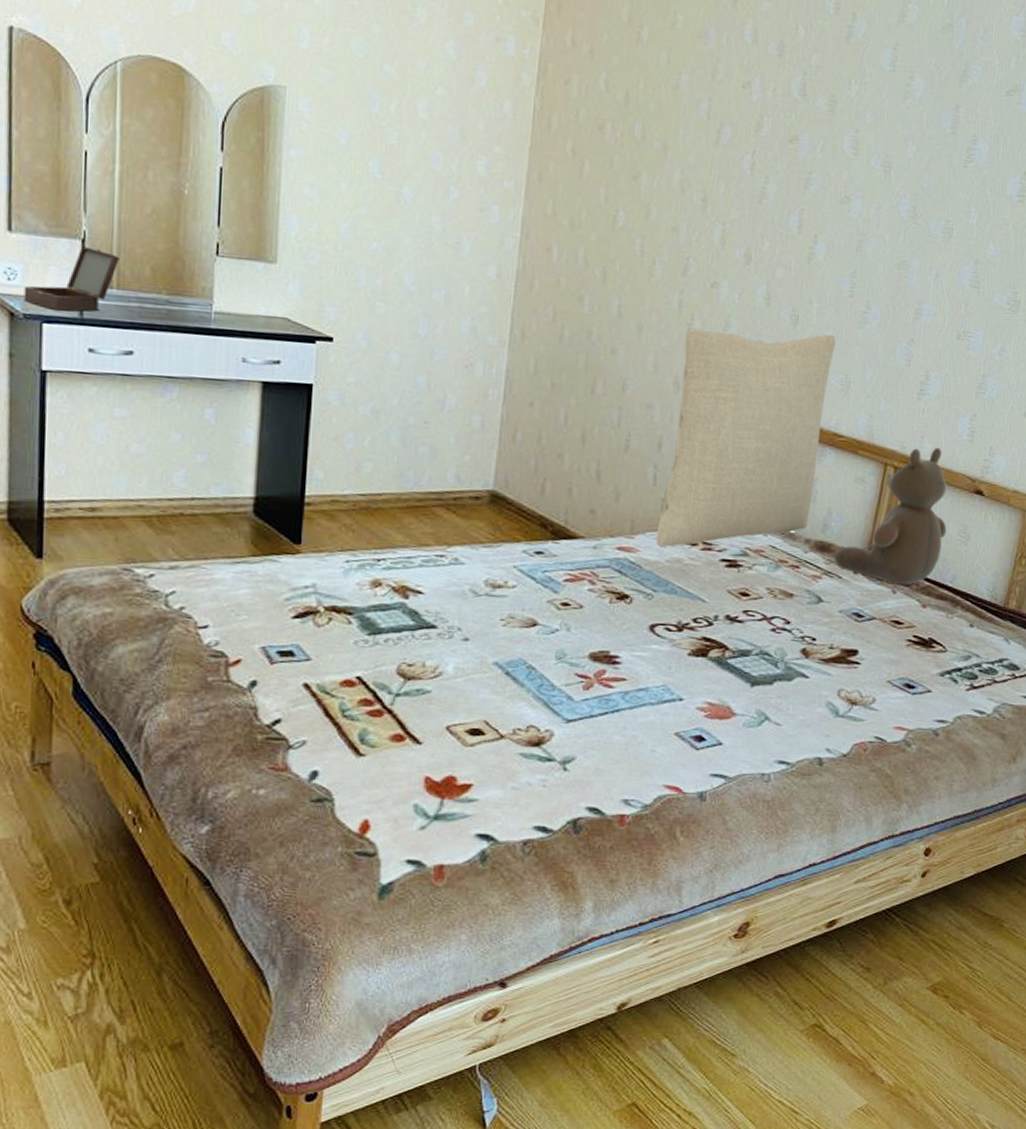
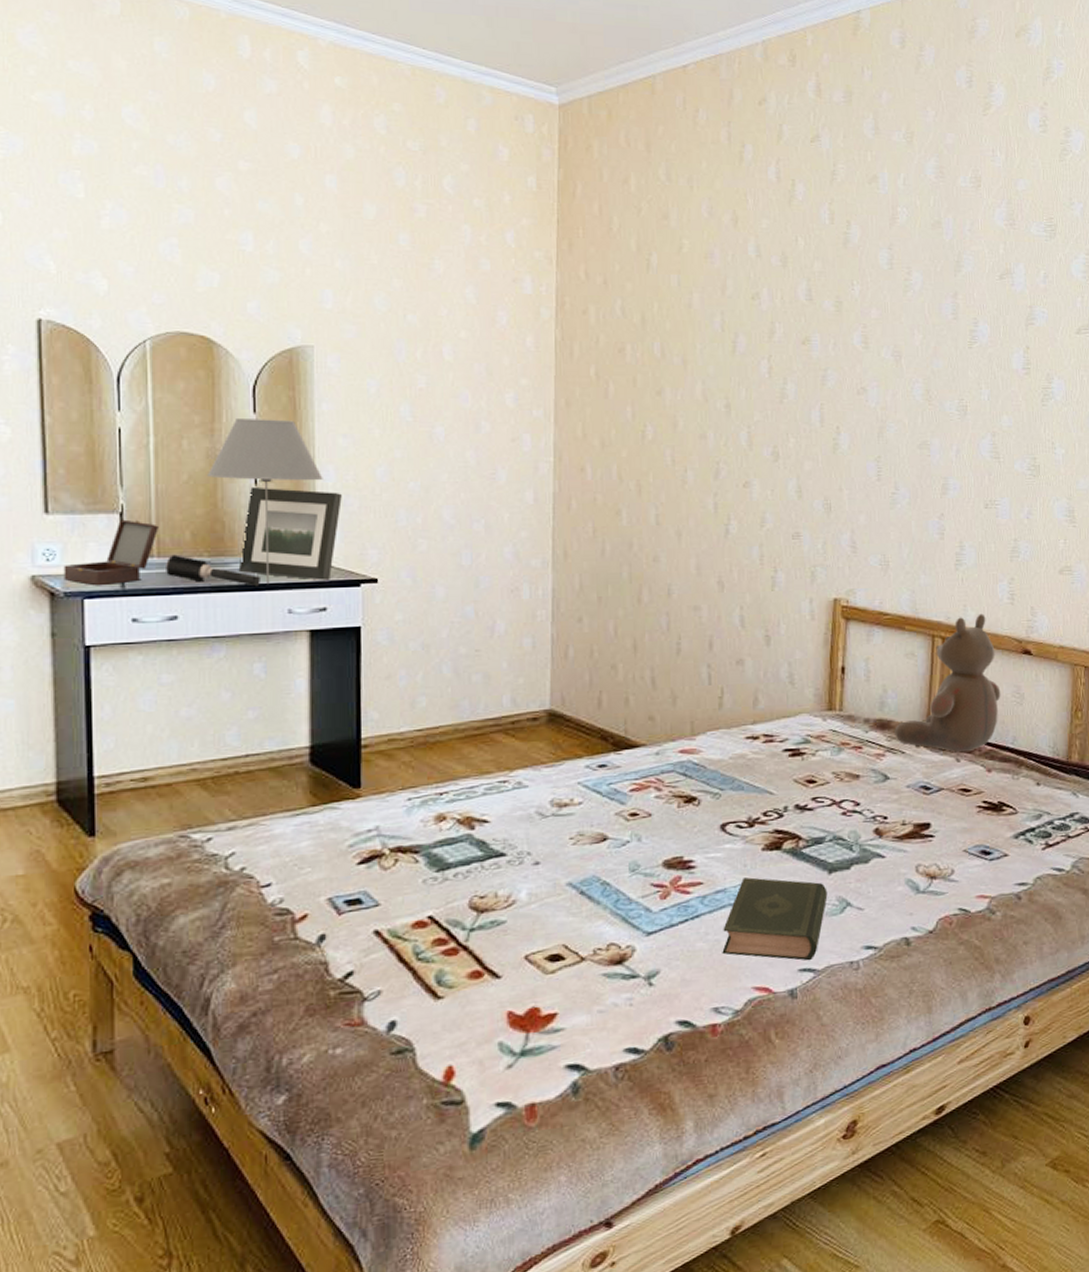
hairbrush: none [124,288,217,331] -> present [166,554,260,587]
table lamp: none [171,154,286,329] -> present [208,417,323,583]
picture frame: none [195,229,304,333] -> present [238,488,342,580]
book: none [638,680,748,768] -> present [722,877,828,961]
pillow: present [656,327,836,547] -> none [717,519,870,744]

